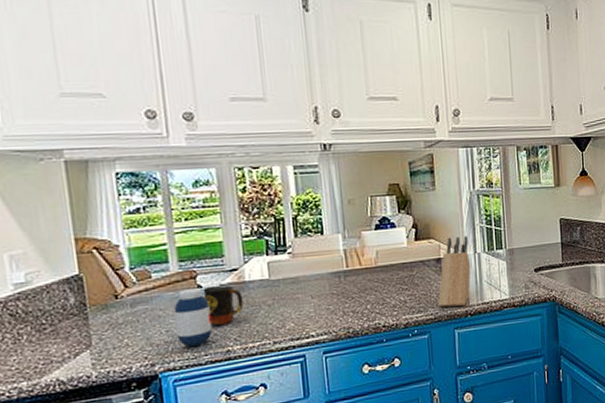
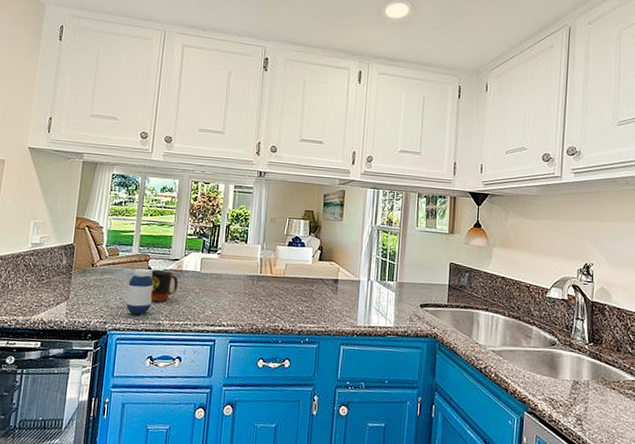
knife block: present [438,236,471,308] -> none [330,263,364,326]

